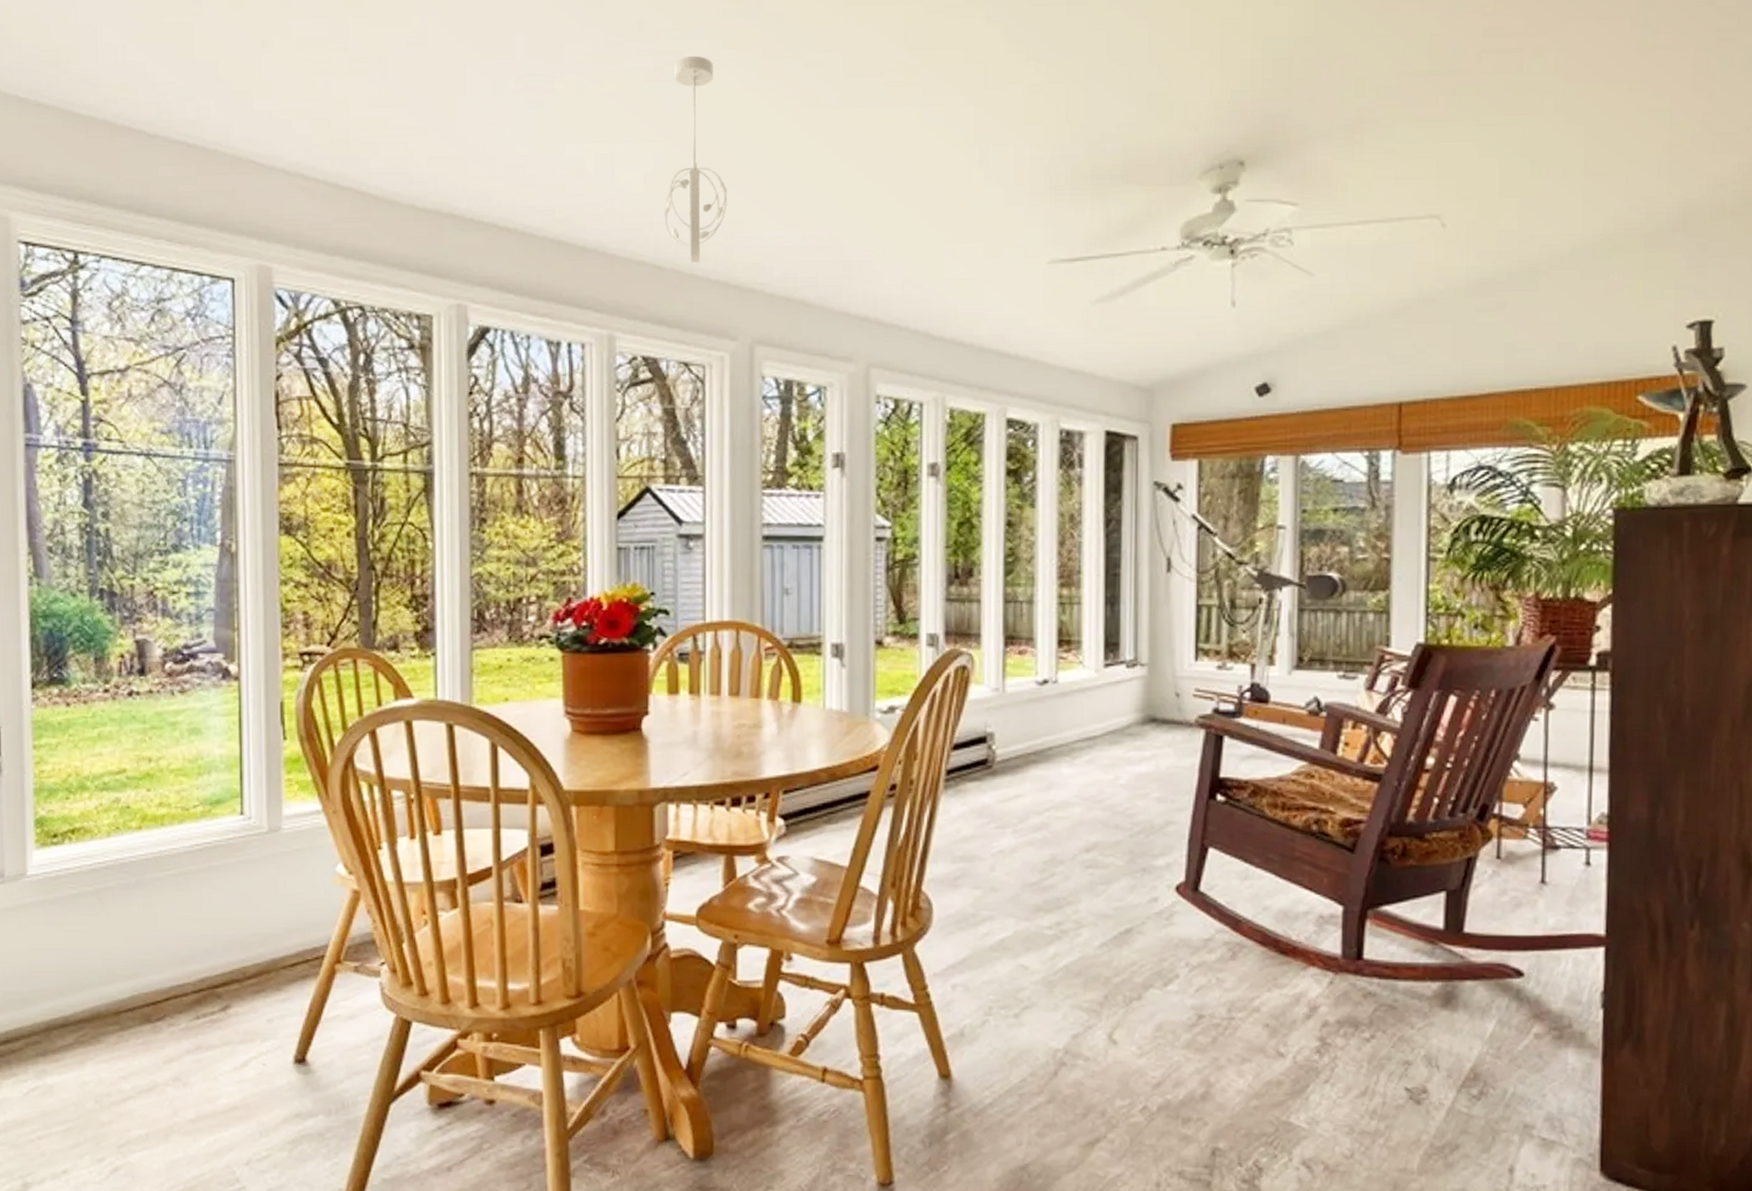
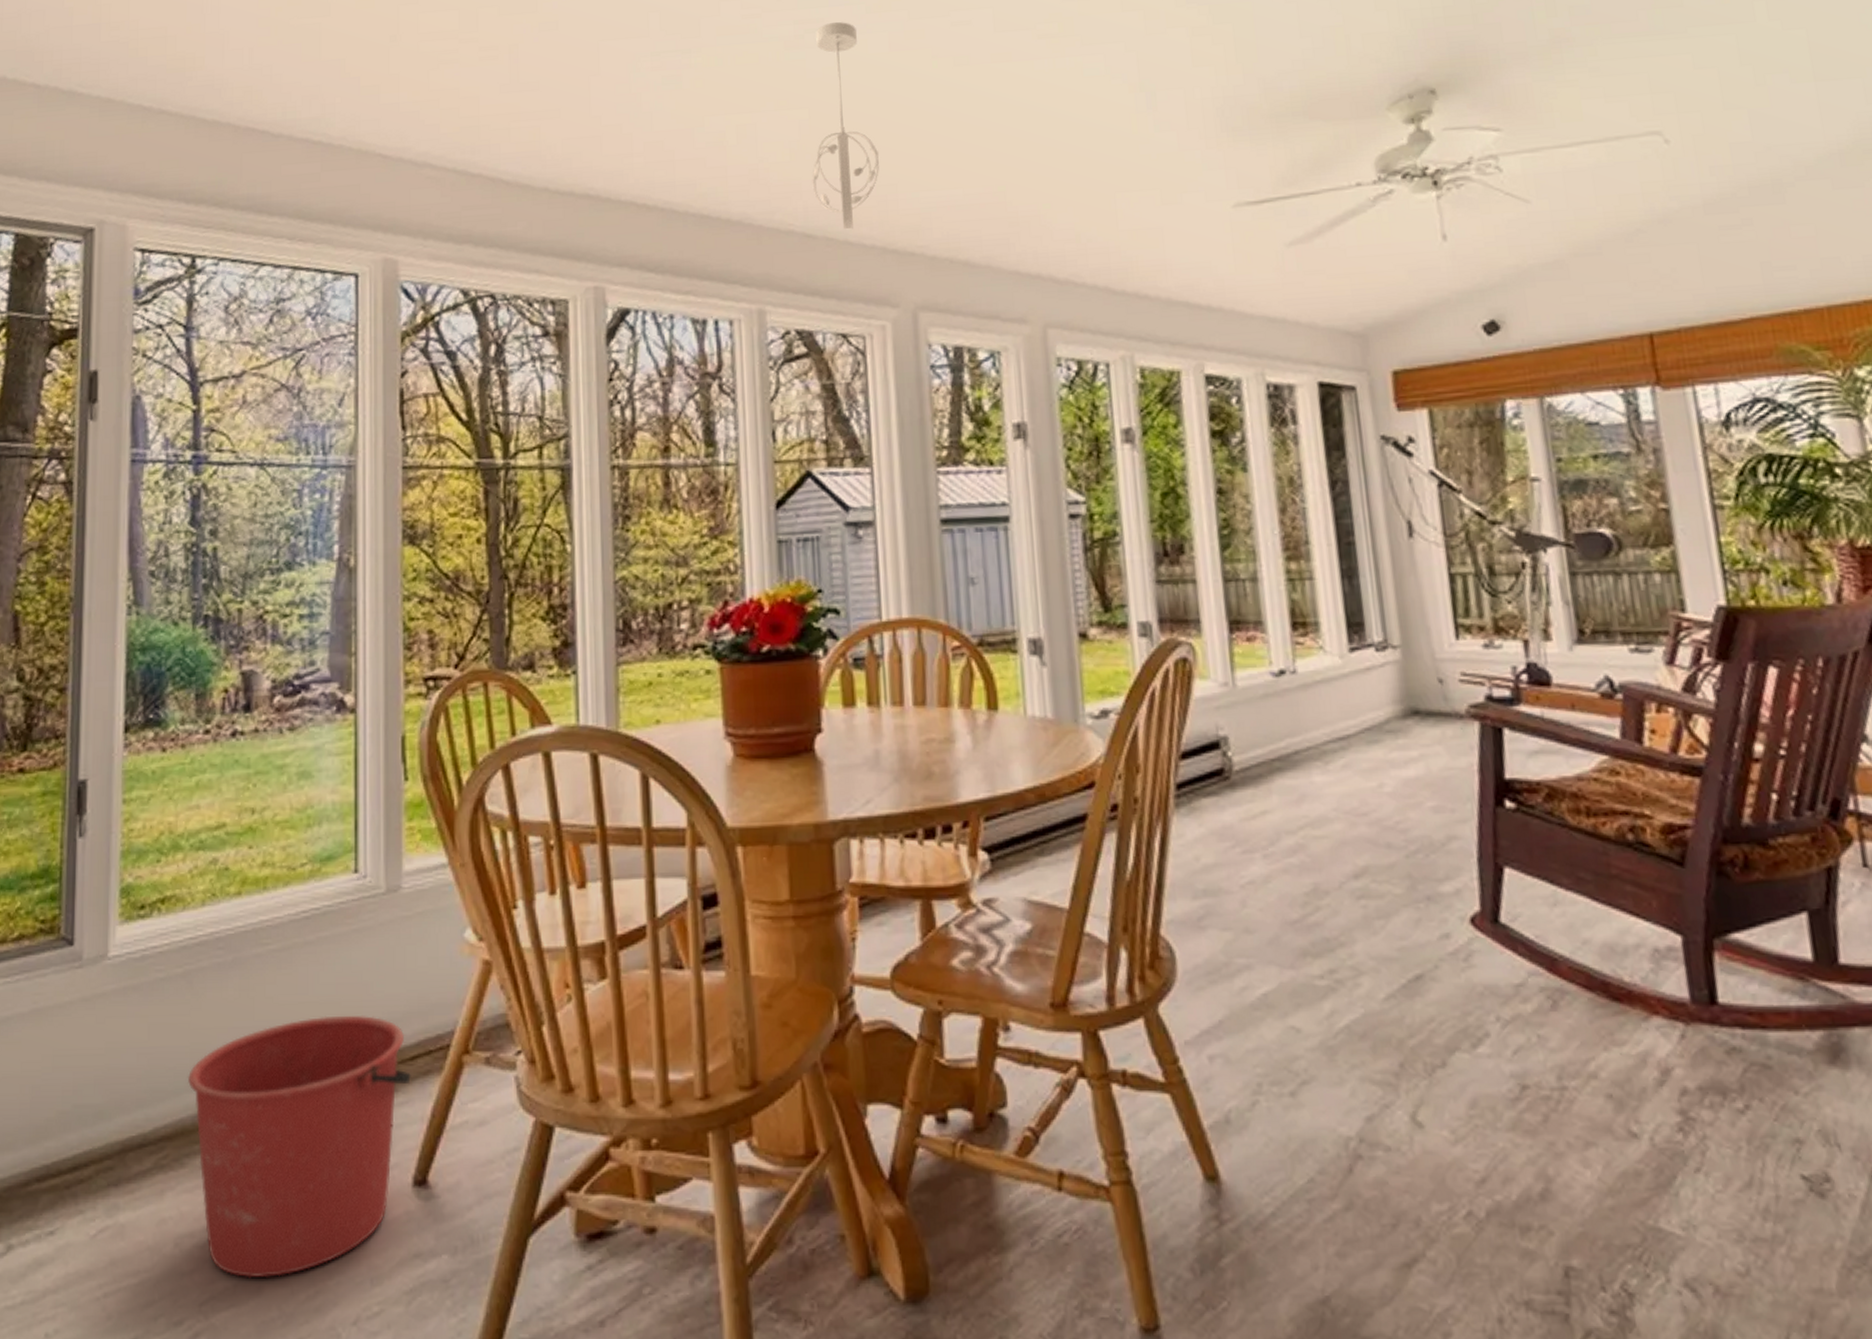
bucket: none [100,929,292,1129] -> present [187,1015,411,1279]

